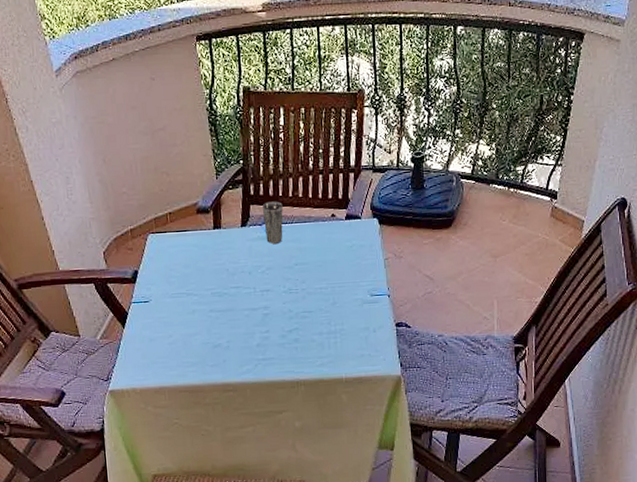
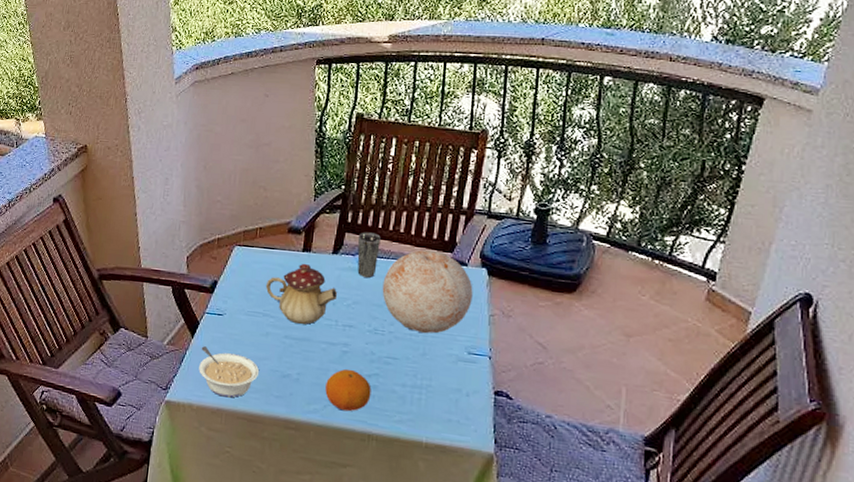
legume: none [134,334,192,376] -> present [199,346,259,398]
teapot: none [184,240,252,297] -> present [265,263,338,325]
fruit: none [254,328,294,366] -> present [325,368,372,412]
decorative ball: none [290,209,369,286] -> present [382,249,473,334]

